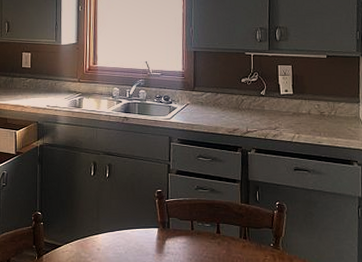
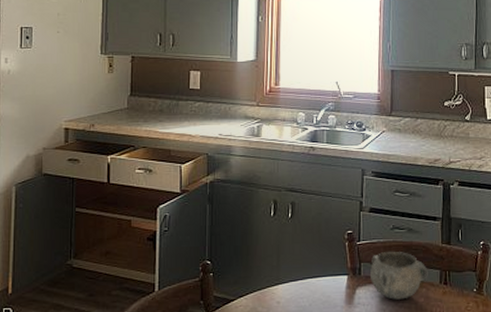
decorative bowl: none [178,208,229,251] -> present [370,251,428,300]

